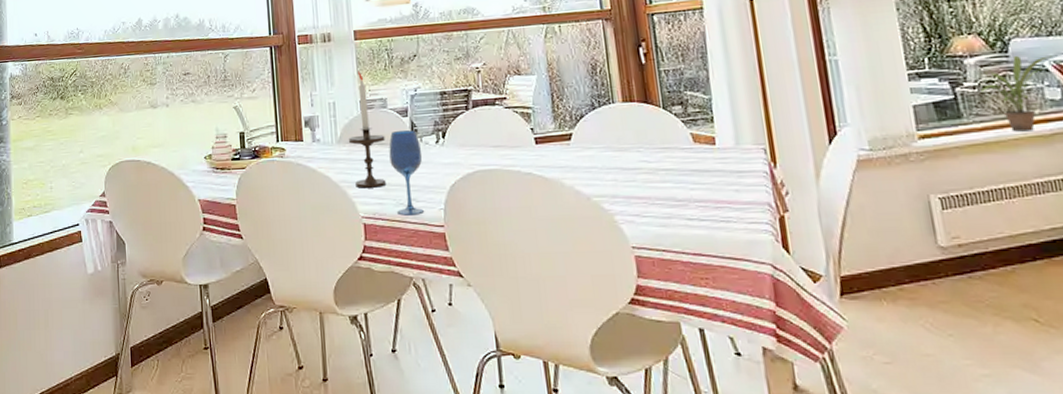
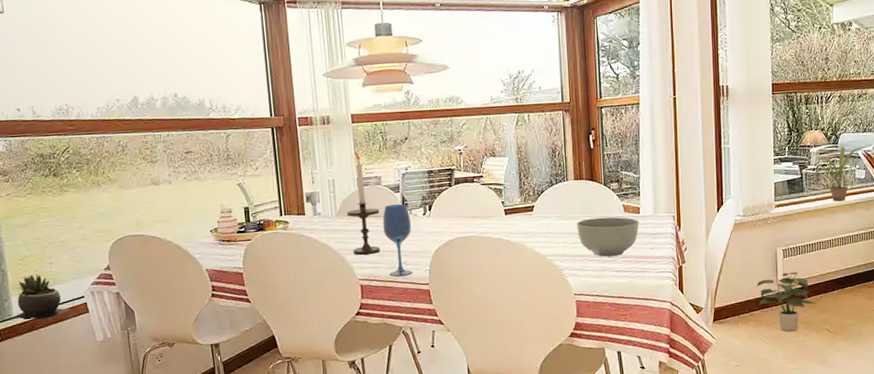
succulent plant: none [10,199,65,248] -> present [9,274,70,320]
bowl: none [628,148,716,200] -> present [576,217,639,257]
potted plant: none [903,230,1009,318] -> present [756,272,817,332]

